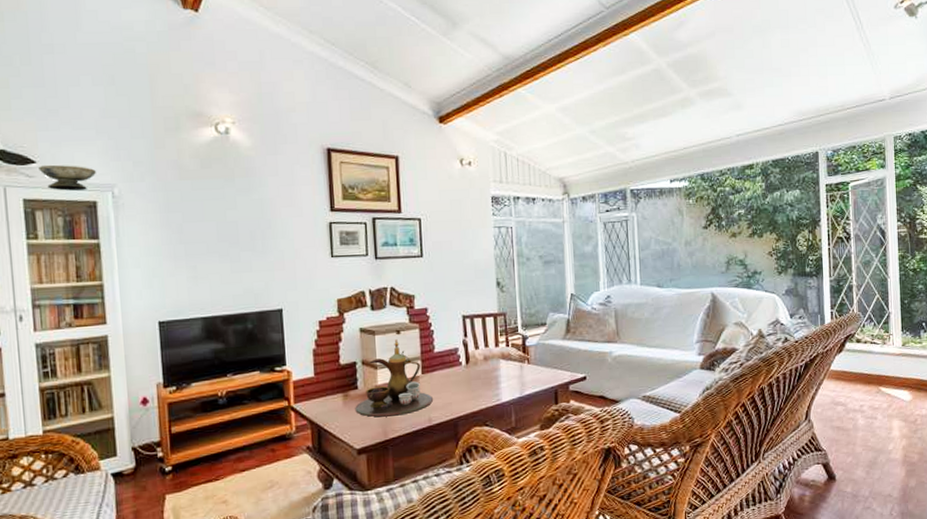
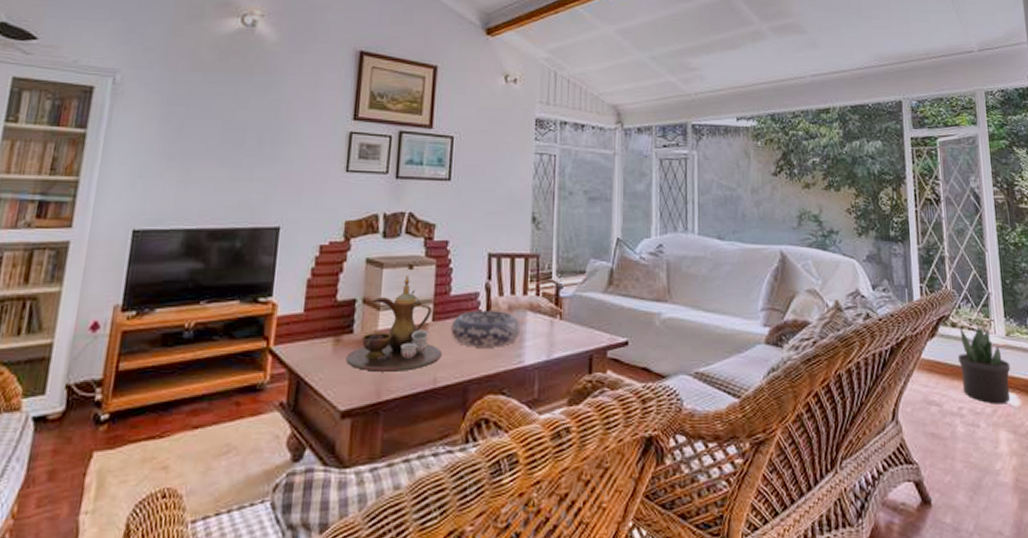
decorative bowl: present [38,164,96,191] -> none [38,42,101,73]
decorative bowl: none [437,361,496,392] -> present [450,311,521,347]
planter: none [861,340,905,400] -> present [957,326,1011,404]

